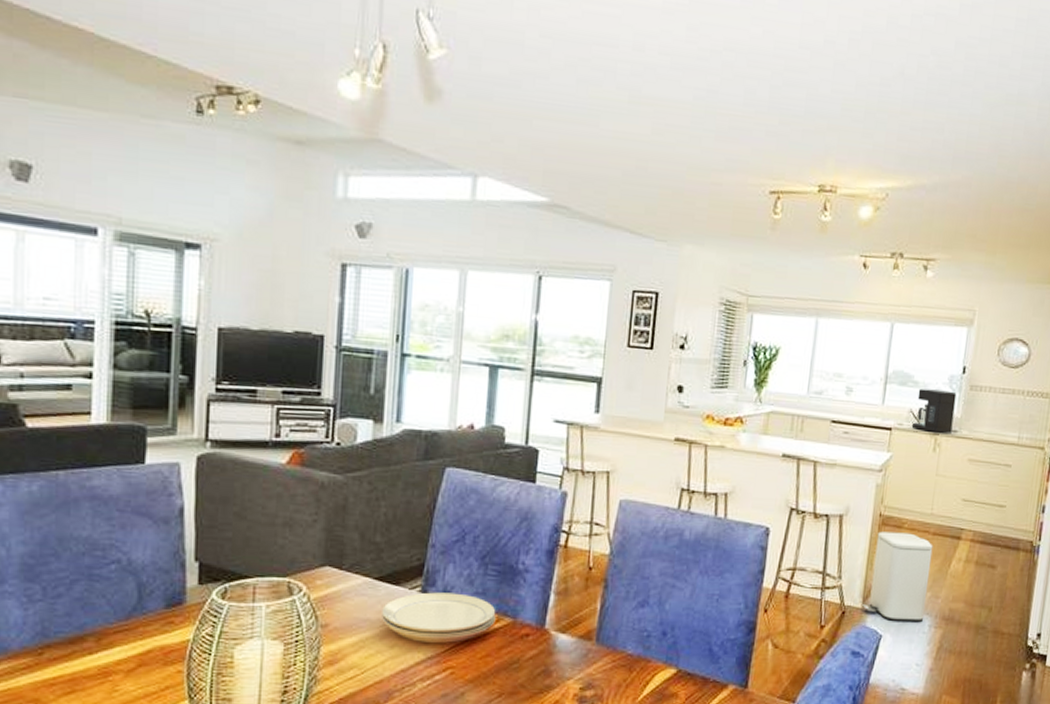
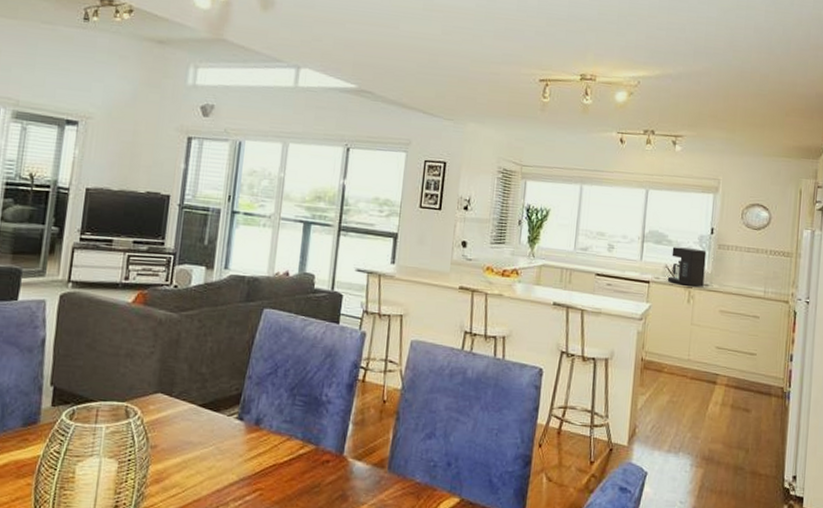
plate: present [382,592,496,644] -> none [203,419,301,467]
pedal bin: present [861,531,933,623] -> none [627,375,691,462]

